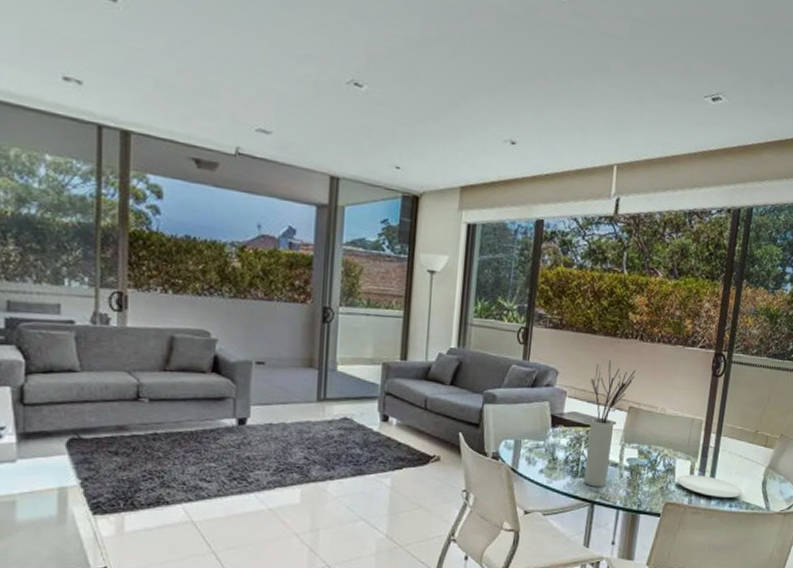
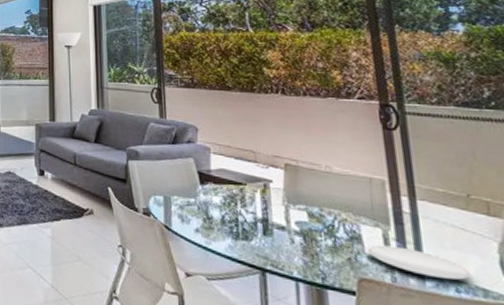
vase: present [583,359,635,487] -> none [233,115,284,253]

